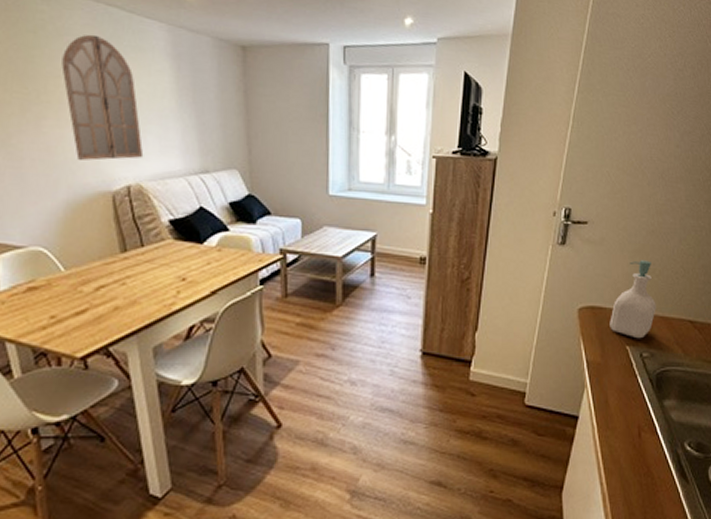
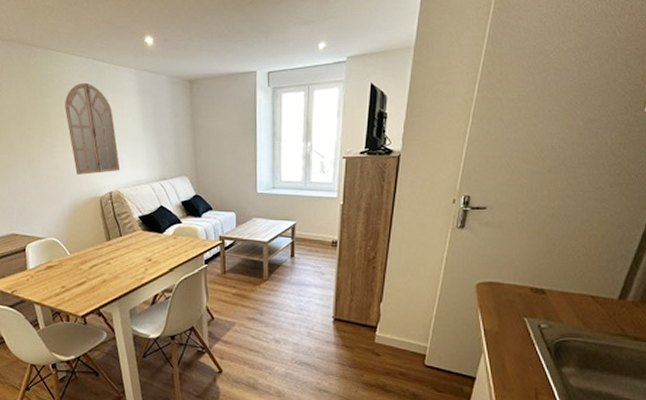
soap bottle: present [610,260,656,339] -> none [507,240,556,312]

